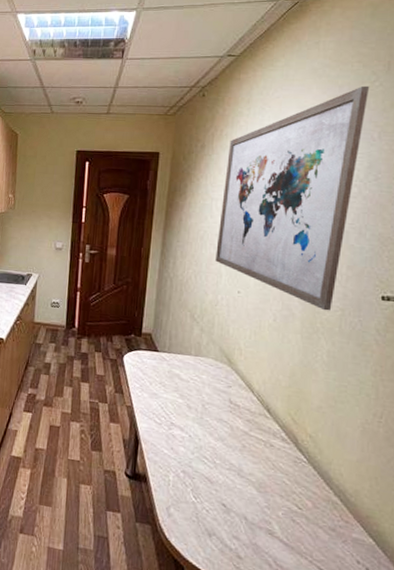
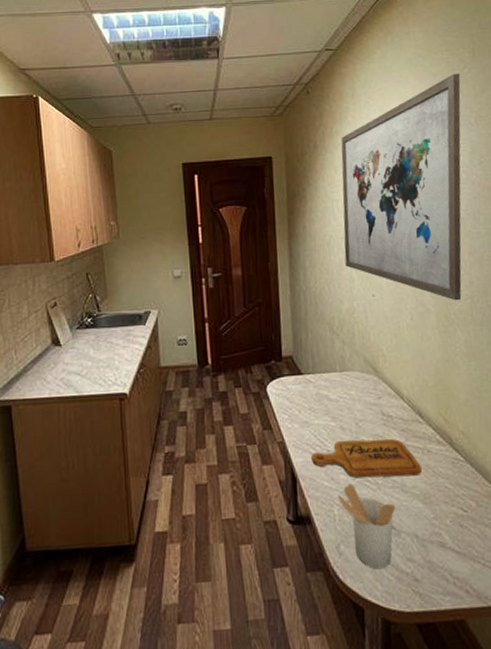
cutting board: none [155,416,261,465] -> present [311,438,422,478]
utensil holder: none [174,456,230,539] -> present [337,483,396,570]

